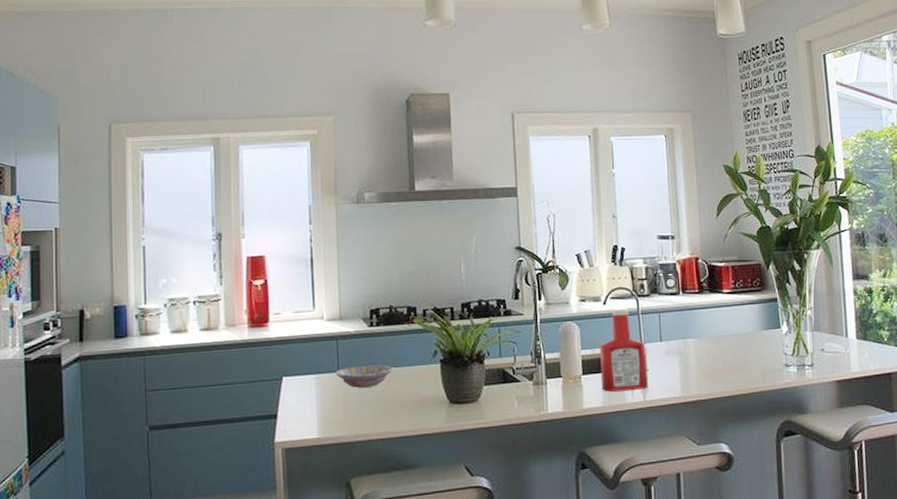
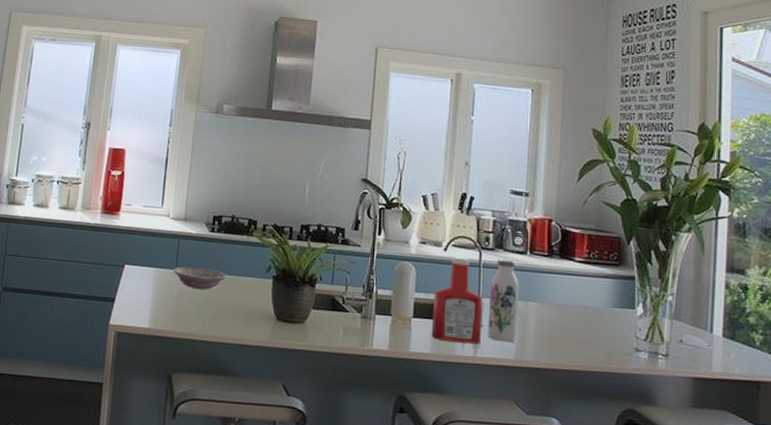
water bottle: none [650,302,680,382] -> present [487,258,519,343]

